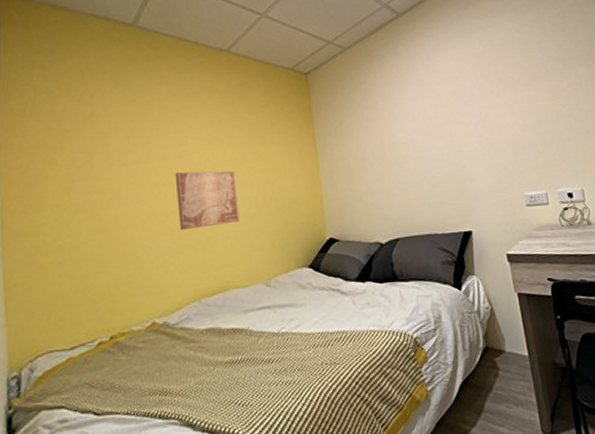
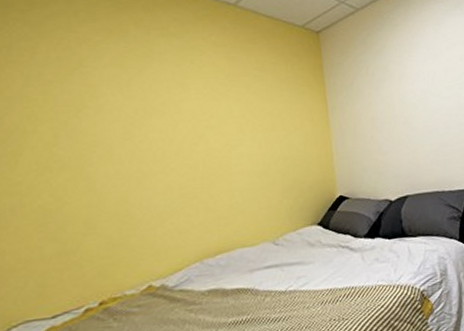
wall art: present [175,170,240,231] -> none [175,127,246,189]

